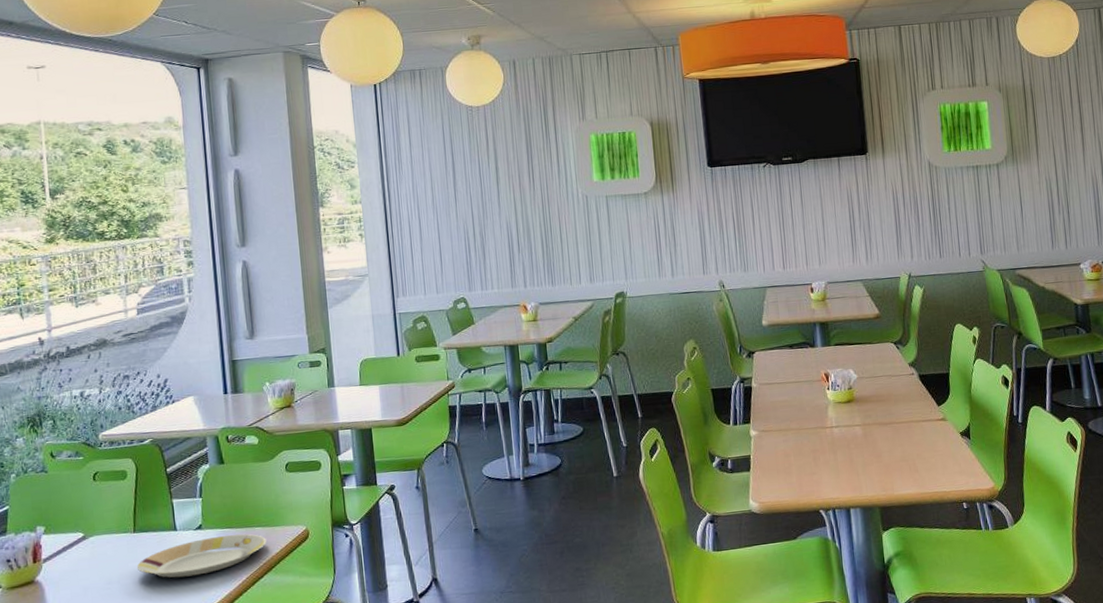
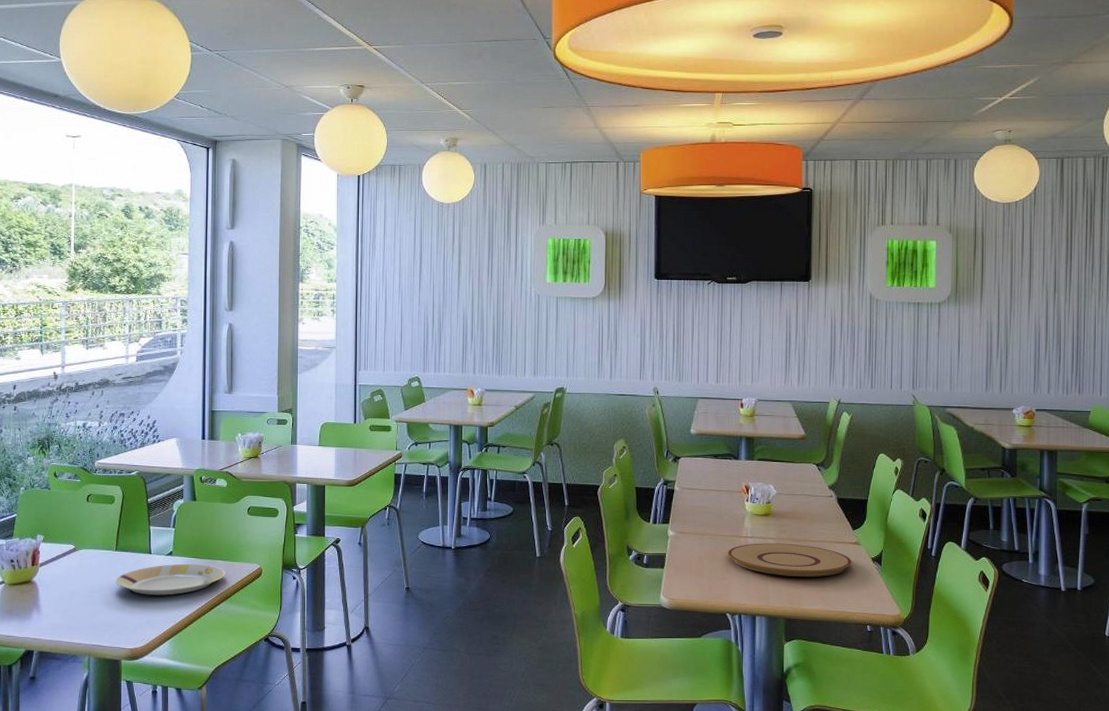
plate: none [813,428,941,463] -> present [727,543,852,577]

